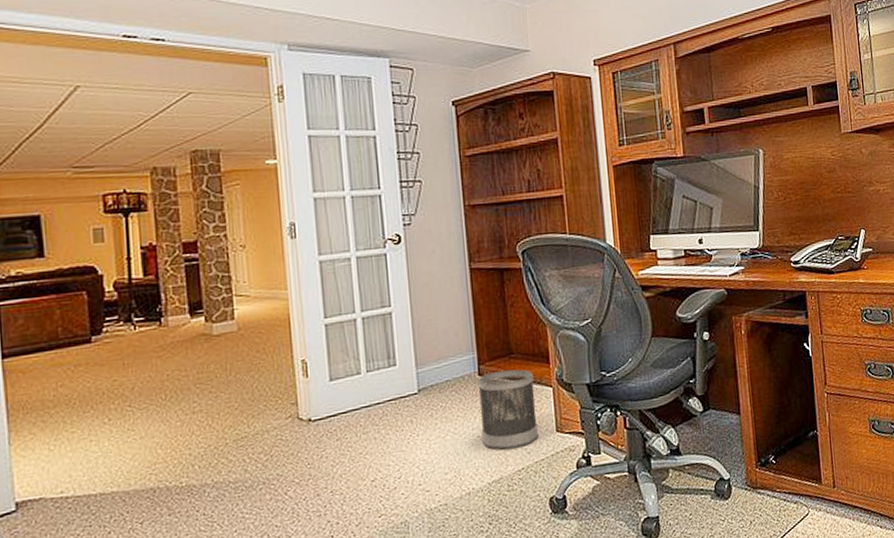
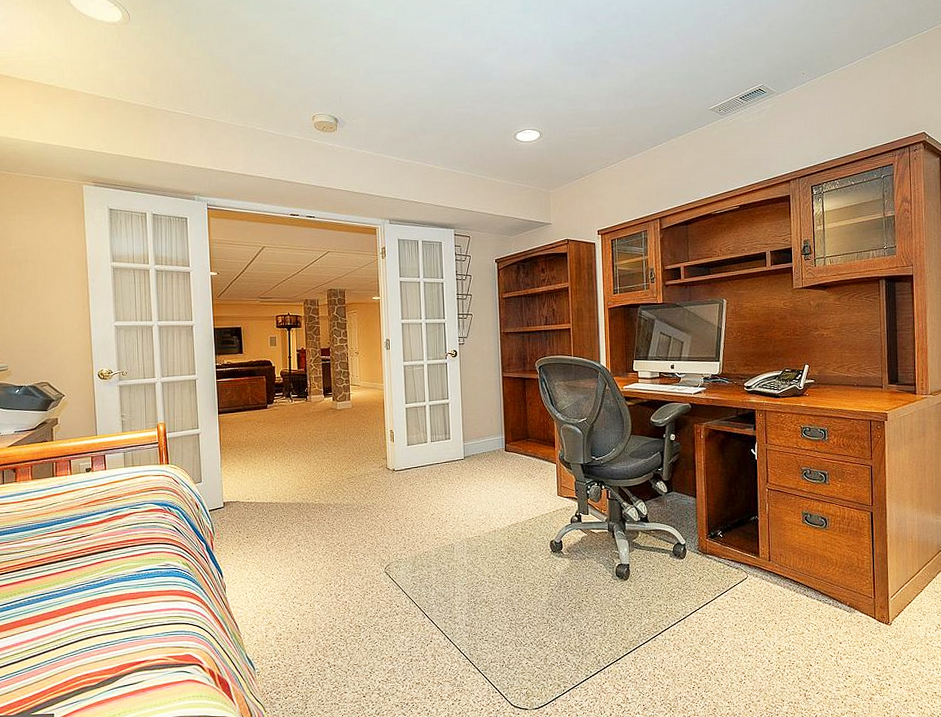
wastebasket: present [477,369,538,450] -> none [504,449,545,504]

